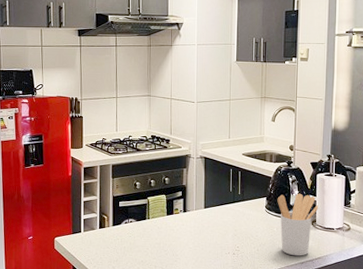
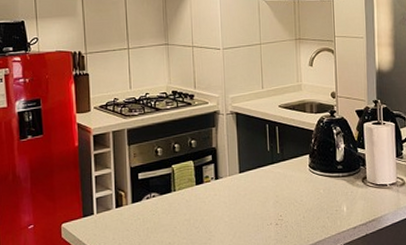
utensil holder: present [277,193,319,256] -> none [321,146,369,221]

